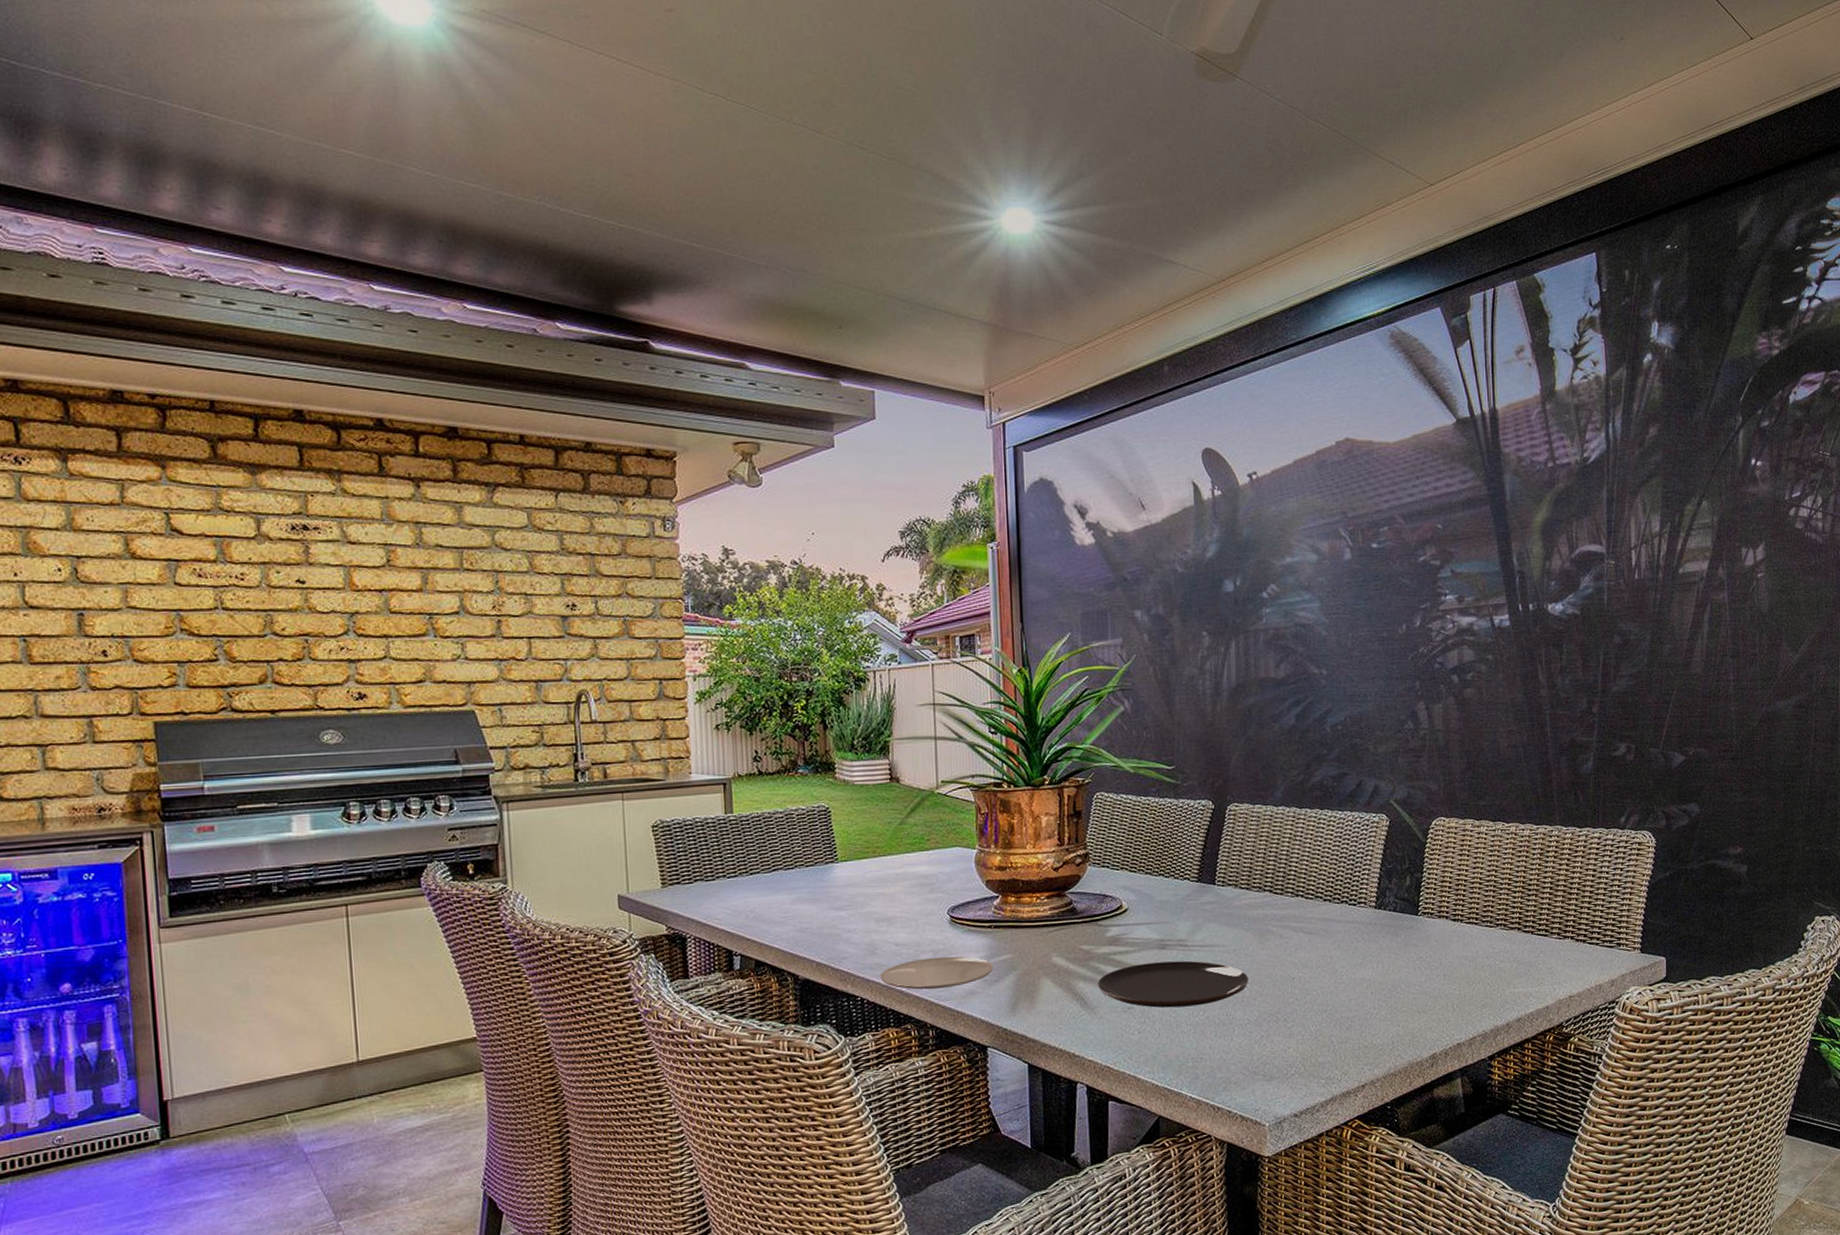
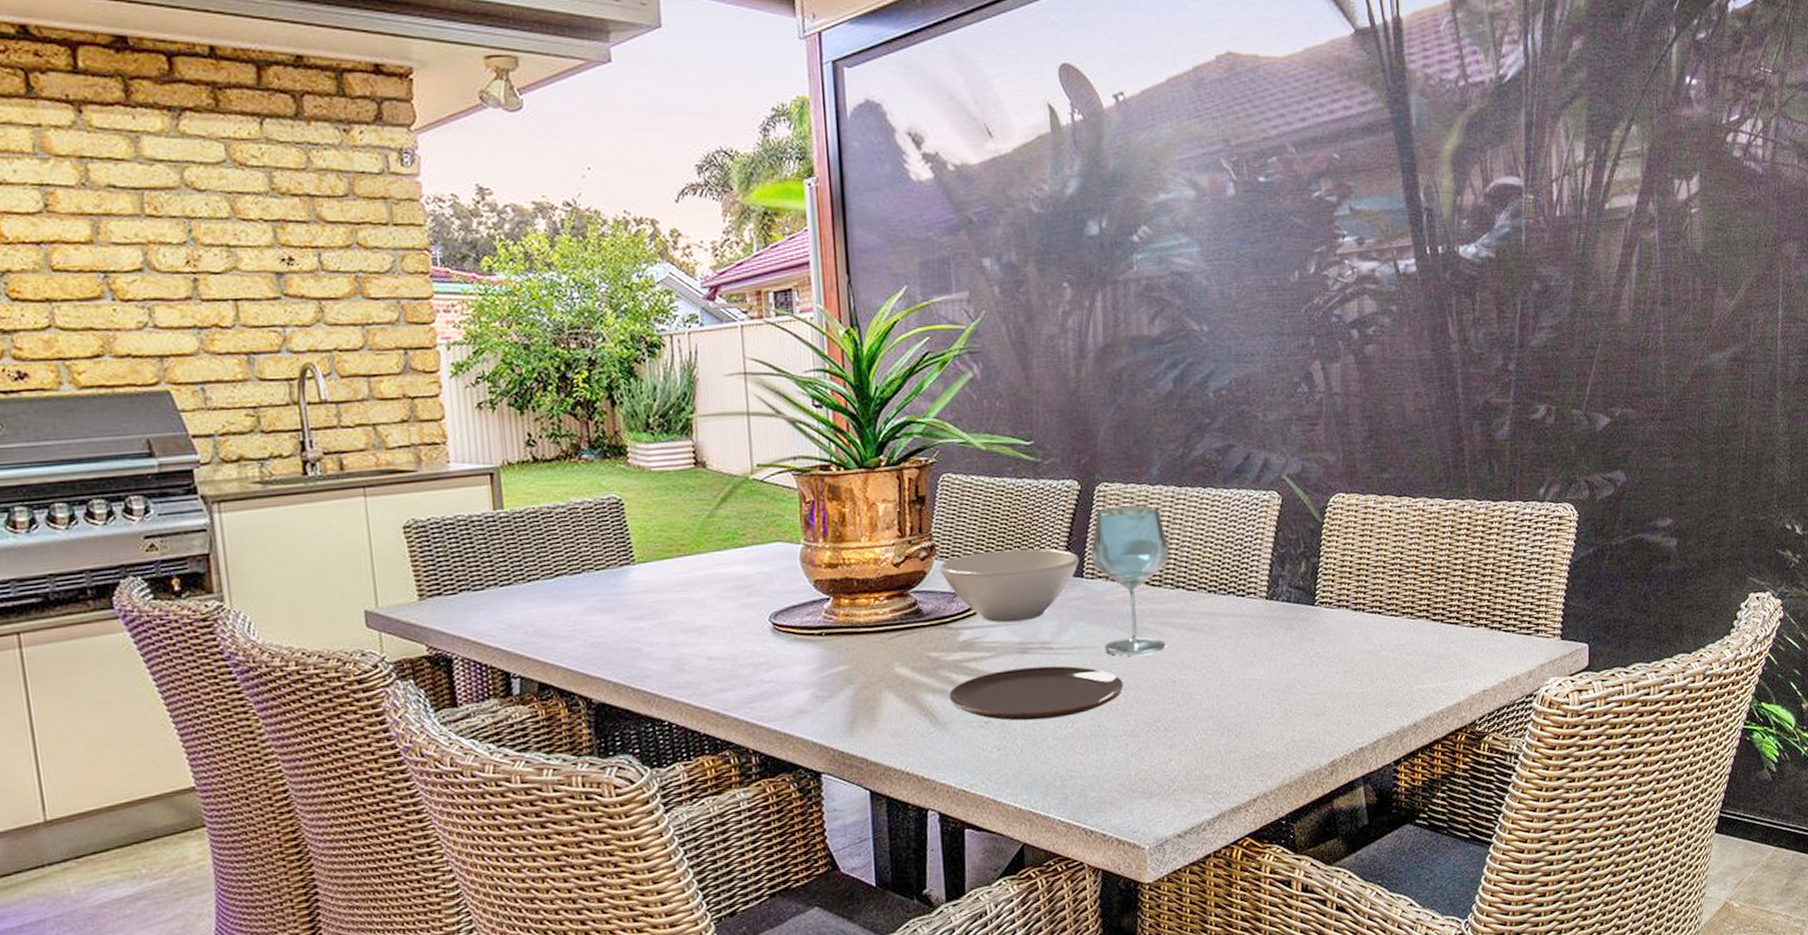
plate: present [880,956,994,990] -> none [690,669,826,711]
bowl: none [1093,858,1213,922] -> present [940,548,1080,623]
wine glass: none [1222,824,1291,955] -> present [1090,506,1170,656]

